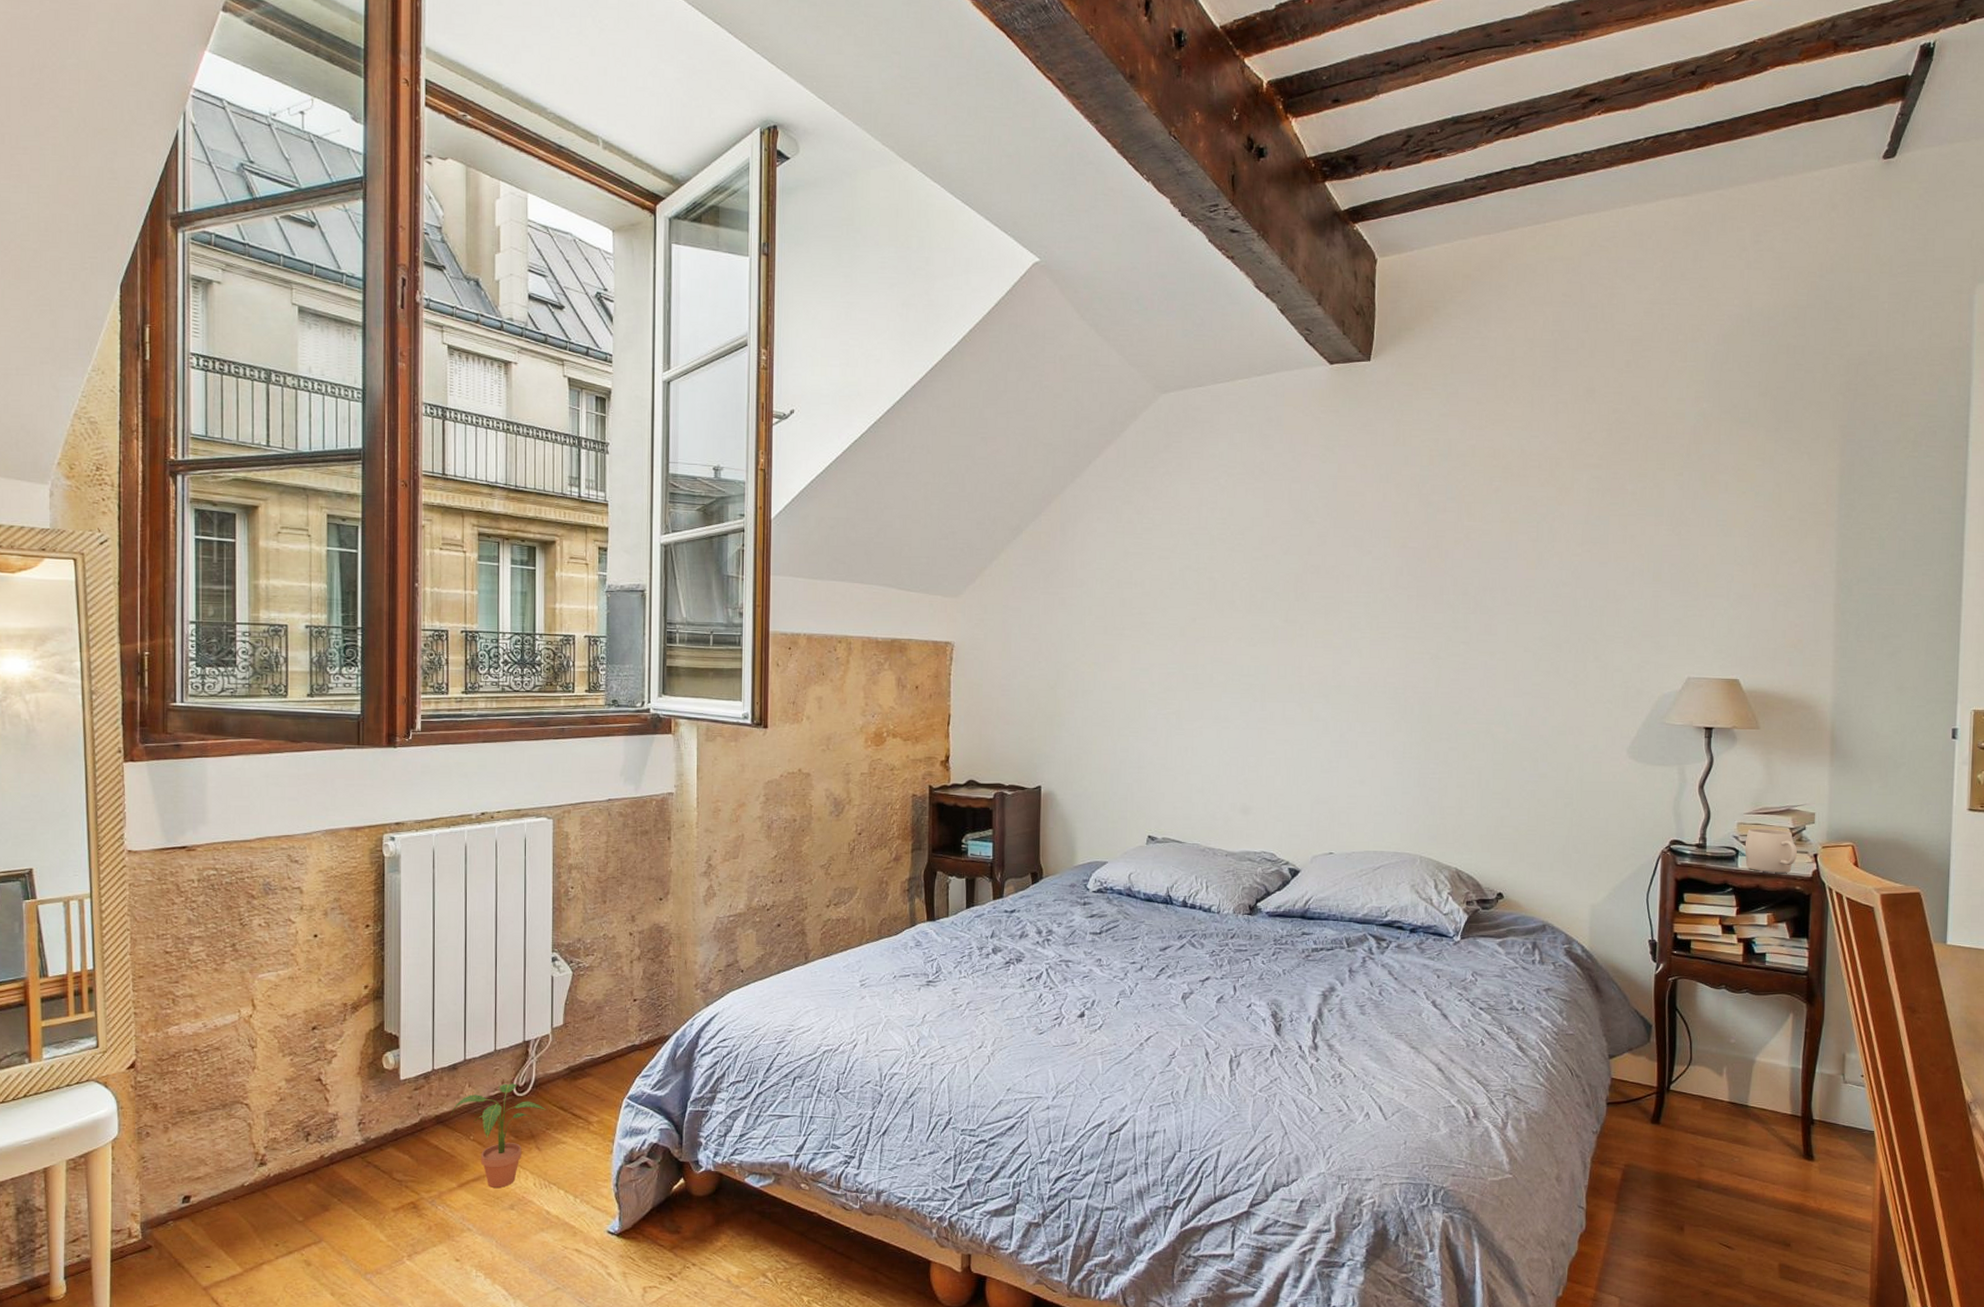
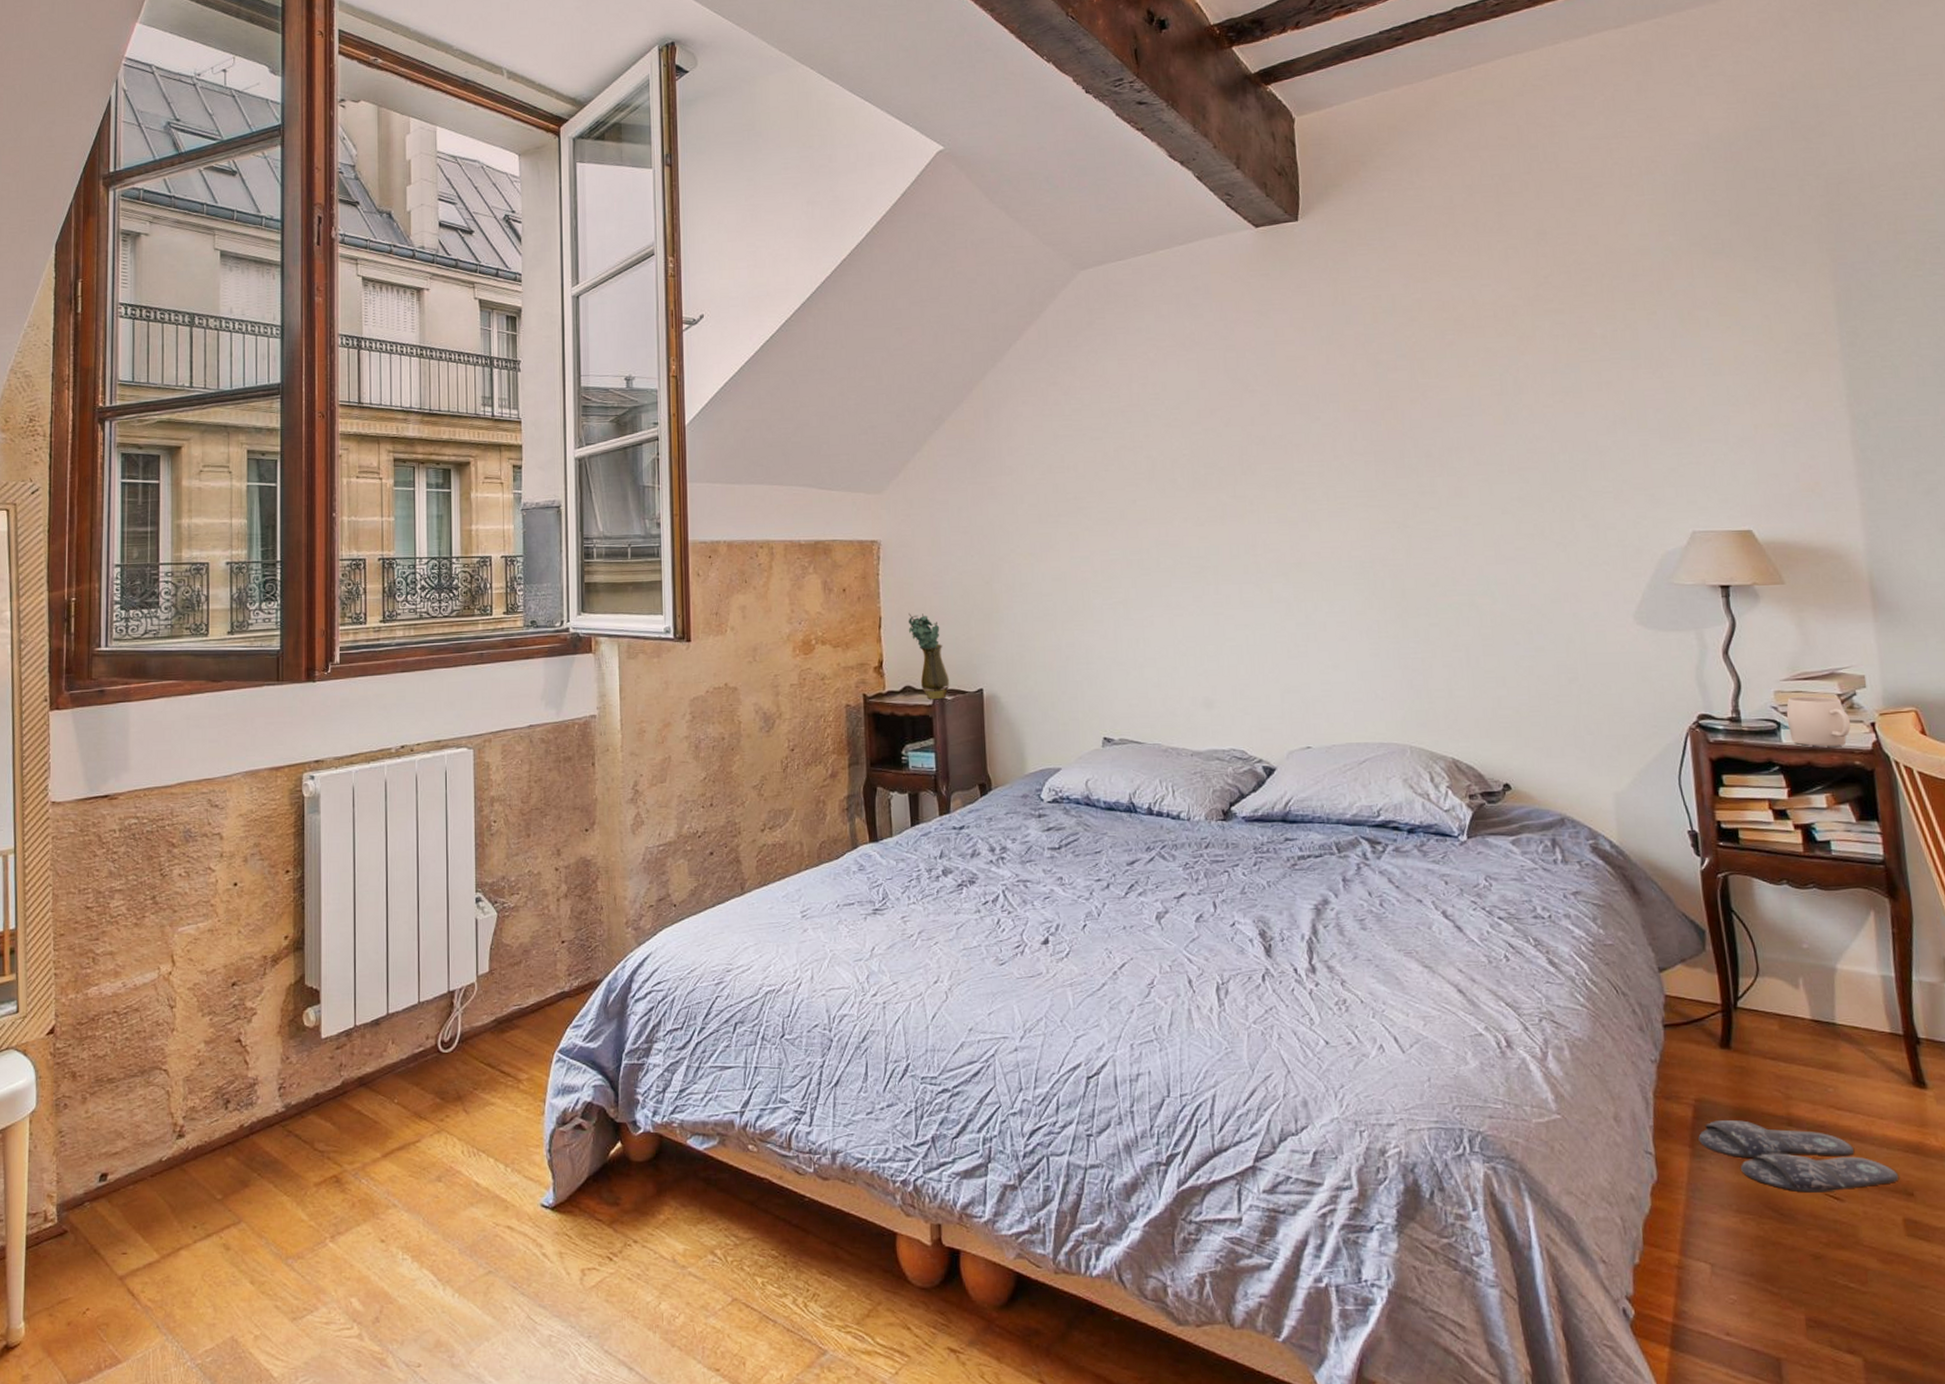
potted plant: present [451,1083,547,1188] -> none [374,1039,474,1157]
vase: none [975,712,1011,793] -> present [908,613,950,699]
slippers: none [1623,1182,1781,1242] -> present [1698,1120,1899,1193]

